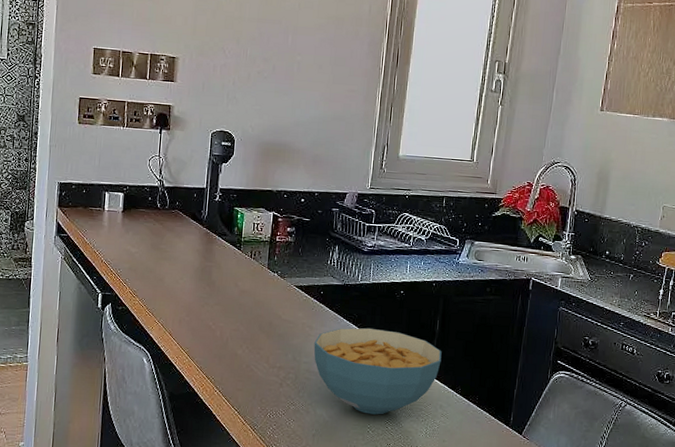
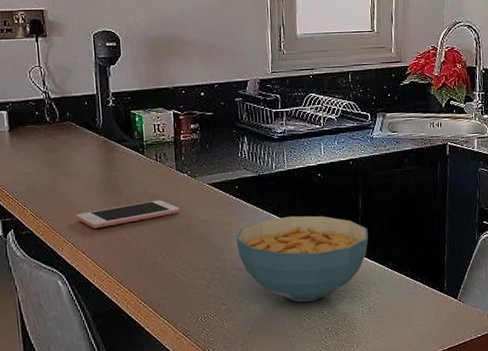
cell phone: none [169,294,266,314] -> present [76,199,180,229]

